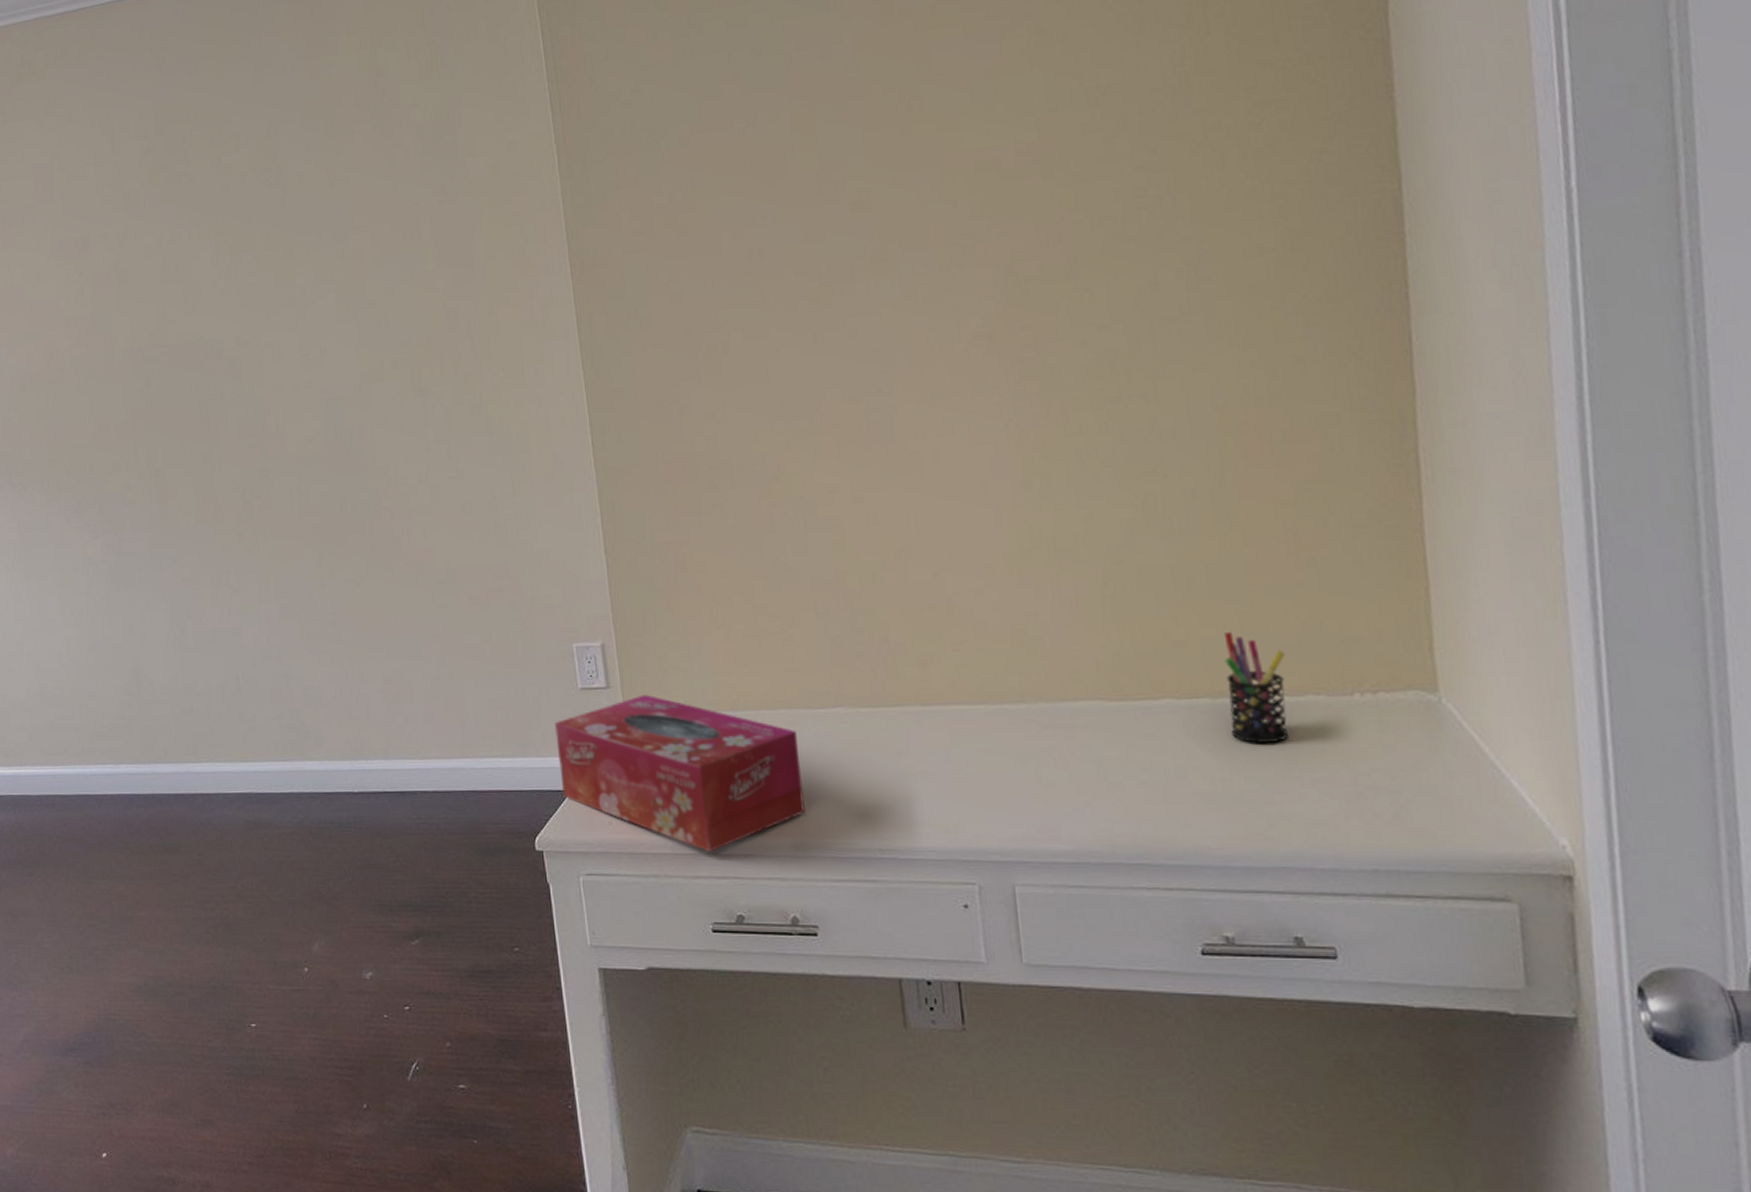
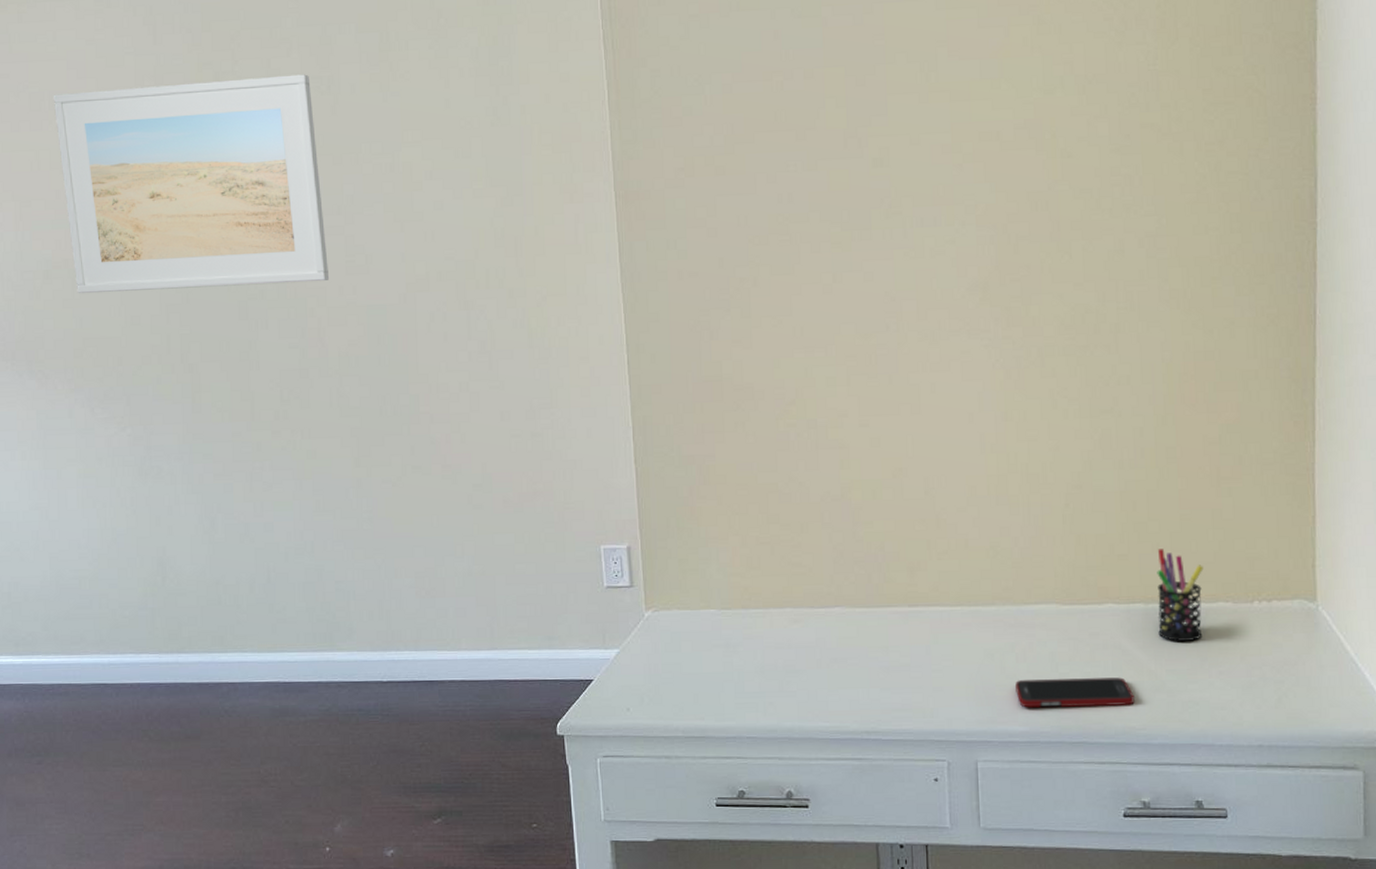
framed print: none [23,168,286,405] -> present [53,74,330,294]
tissue box: present [555,694,805,852] -> none [580,593,803,735]
cell phone: none [1055,787,1207,823] -> present [1015,677,1135,708]

